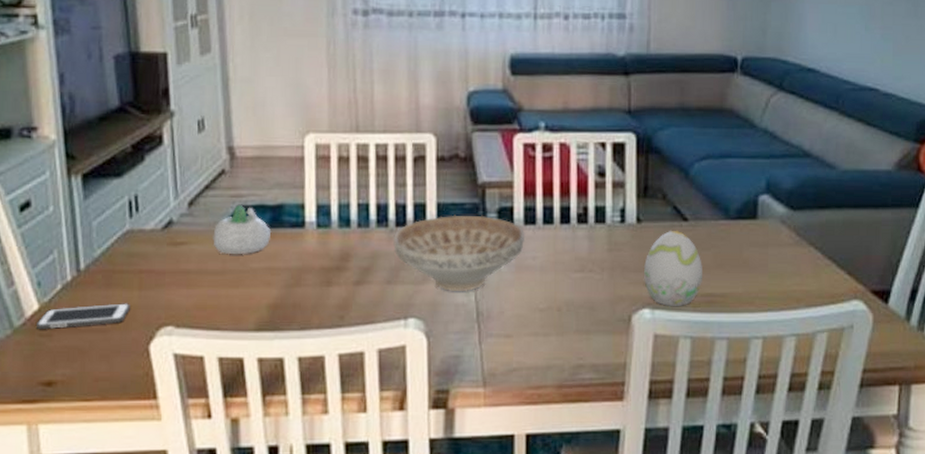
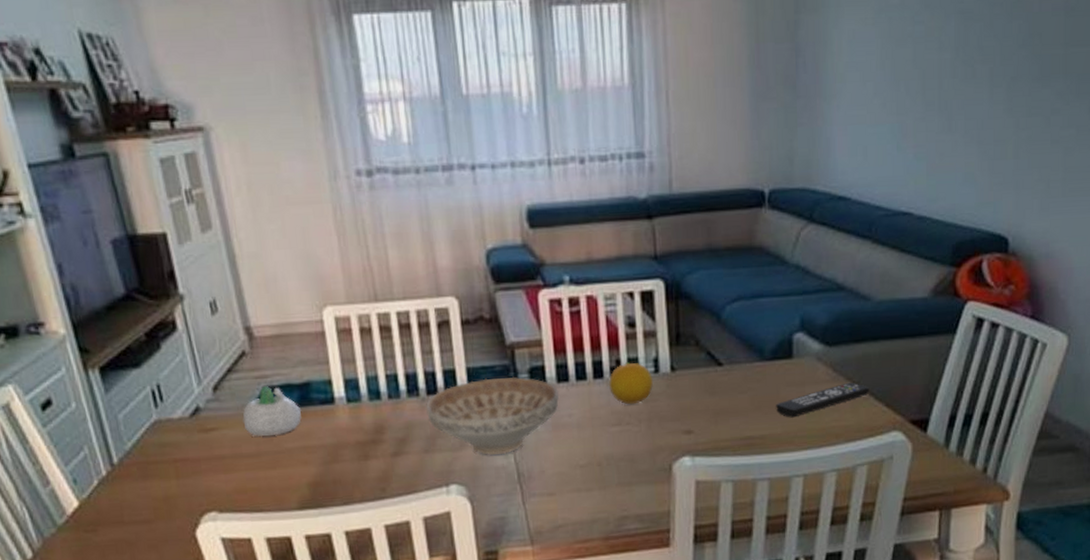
cell phone: present [37,303,130,329] -> none [79,493,171,525]
fruit: none [574,209,619,252] -> present [608,361,654,405]
decorative egg: present [644,230,702,306] -> none [681,375,741,452]
remote control: none [738,247,832,278] -> present [776,382,870,418]

